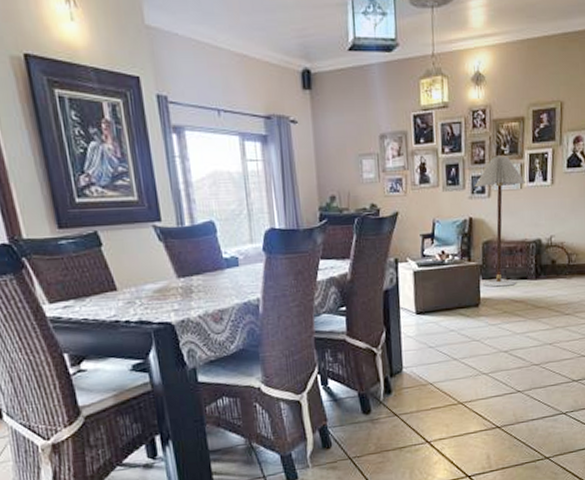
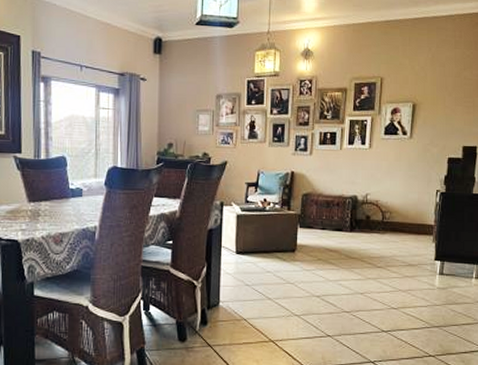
floor lamp: present [474,157,525,287] -> none [298,121,345,236]

